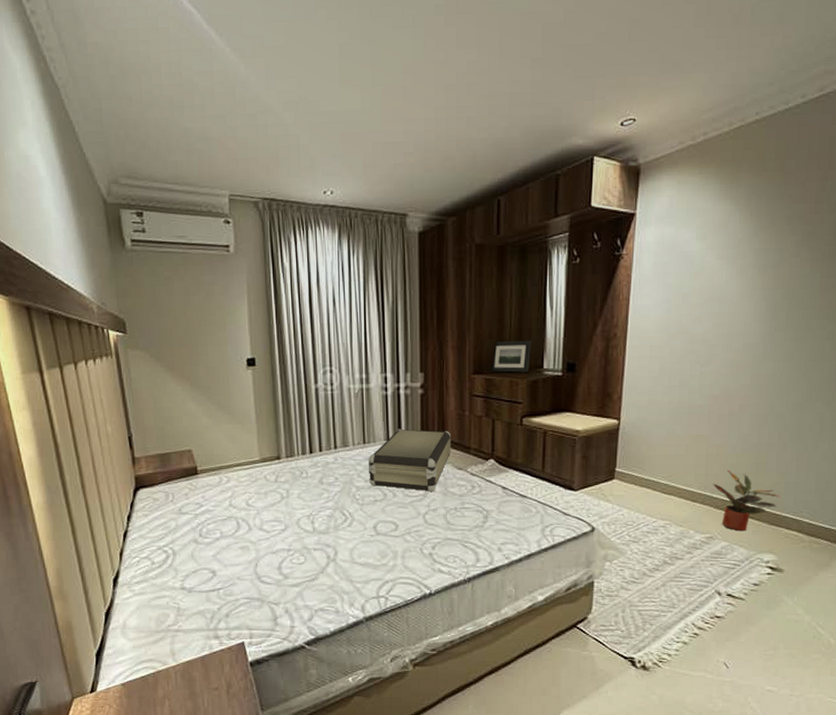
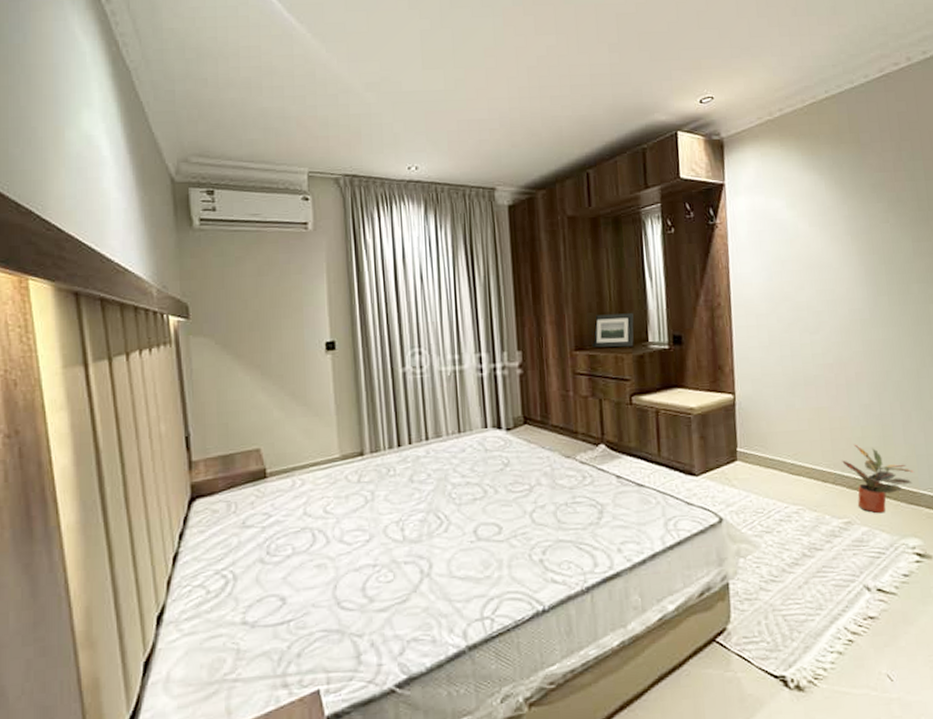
briefcase: present [368,428,452,492] -> none [465,414,557,485]

